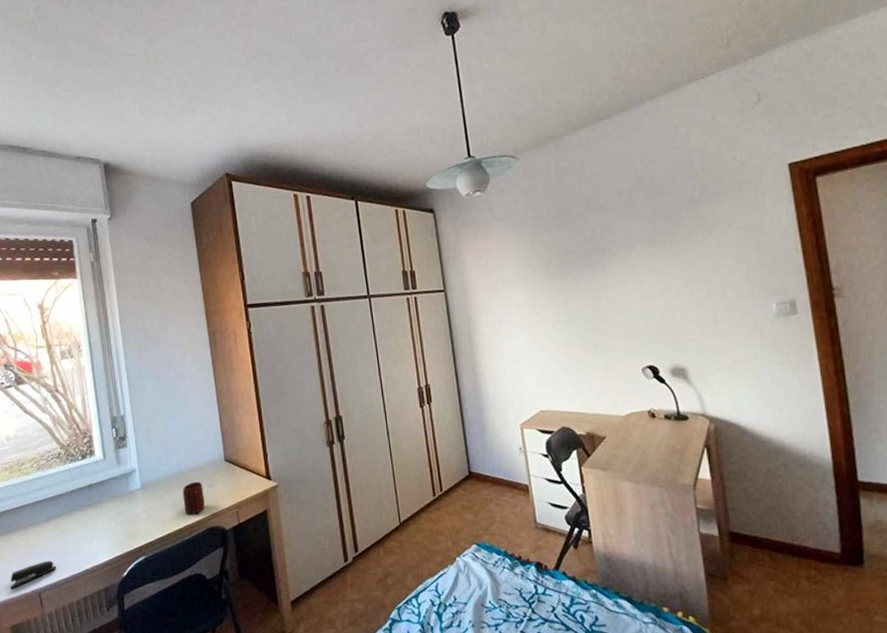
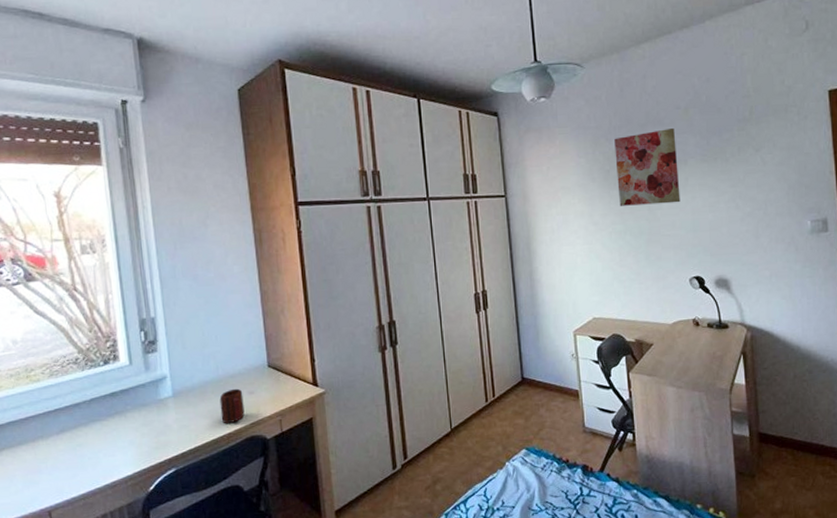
stapler: present [10,560,57,589] -> none [14,475,71,508]
wall art: none [554,213,628,296] -> present [614,127,680,206]

